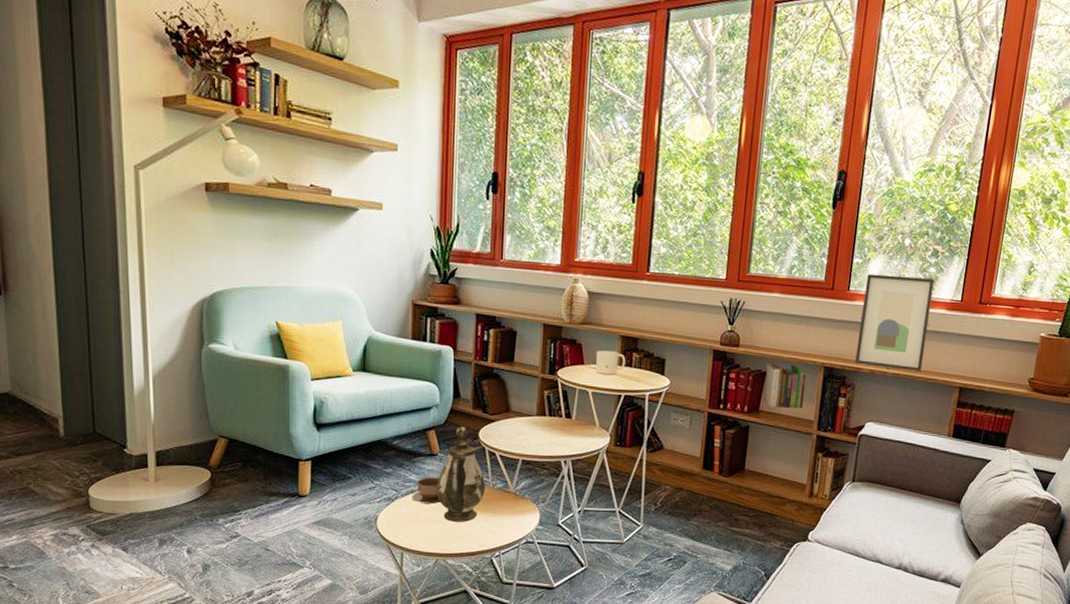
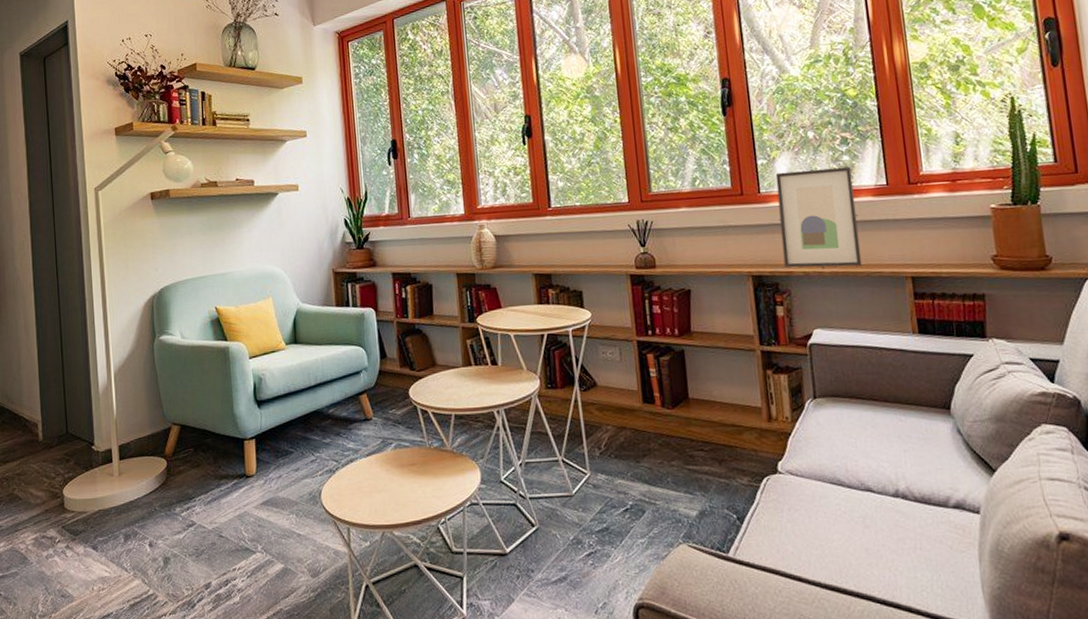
teacup: present [412,477,441,504] -> none [352,443,380,472]
teapot: present [436,426,485,523] -> none [374,387,422,490]
mug: present [595,350,626,375] -> none [511,290,543,316]
books: present [763,363,806,409] -> none [689,277,738,327]

